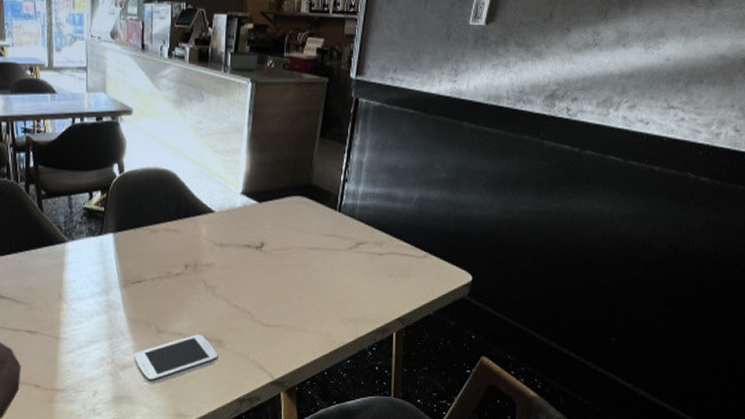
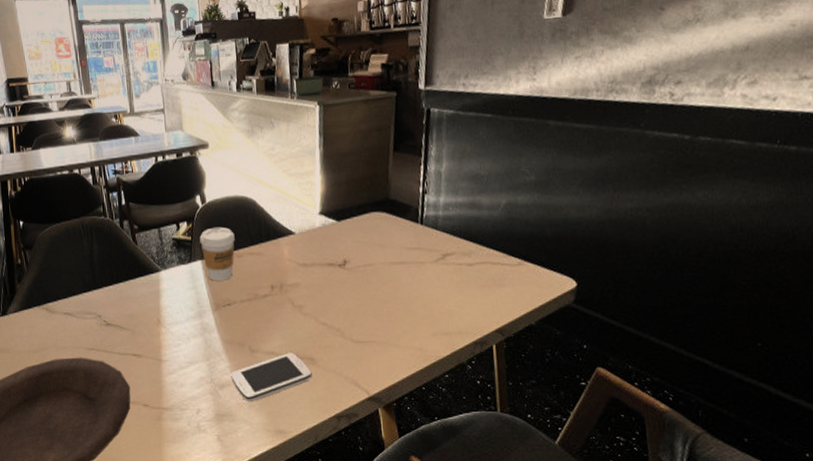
coffee cup: none [113,199,152,256] -> present [199,227,235,281]

